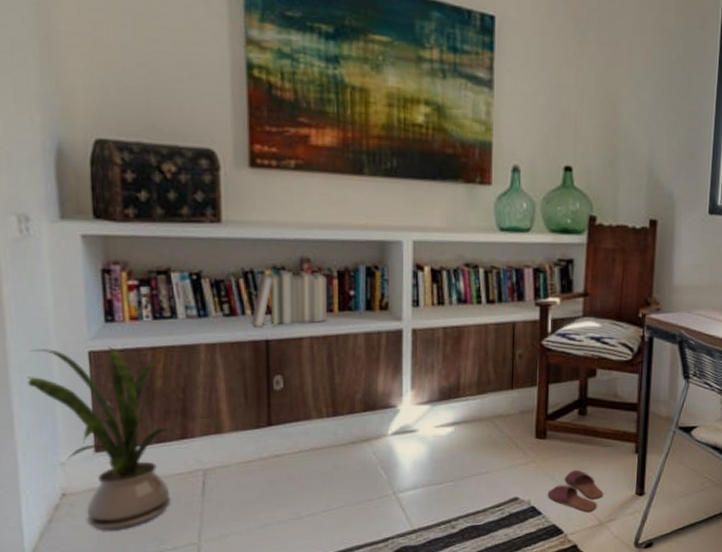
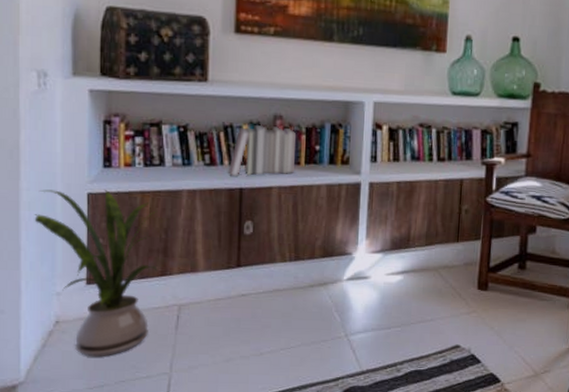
slippers: present [547,469,604,512] -> none [487,321,540,362]

